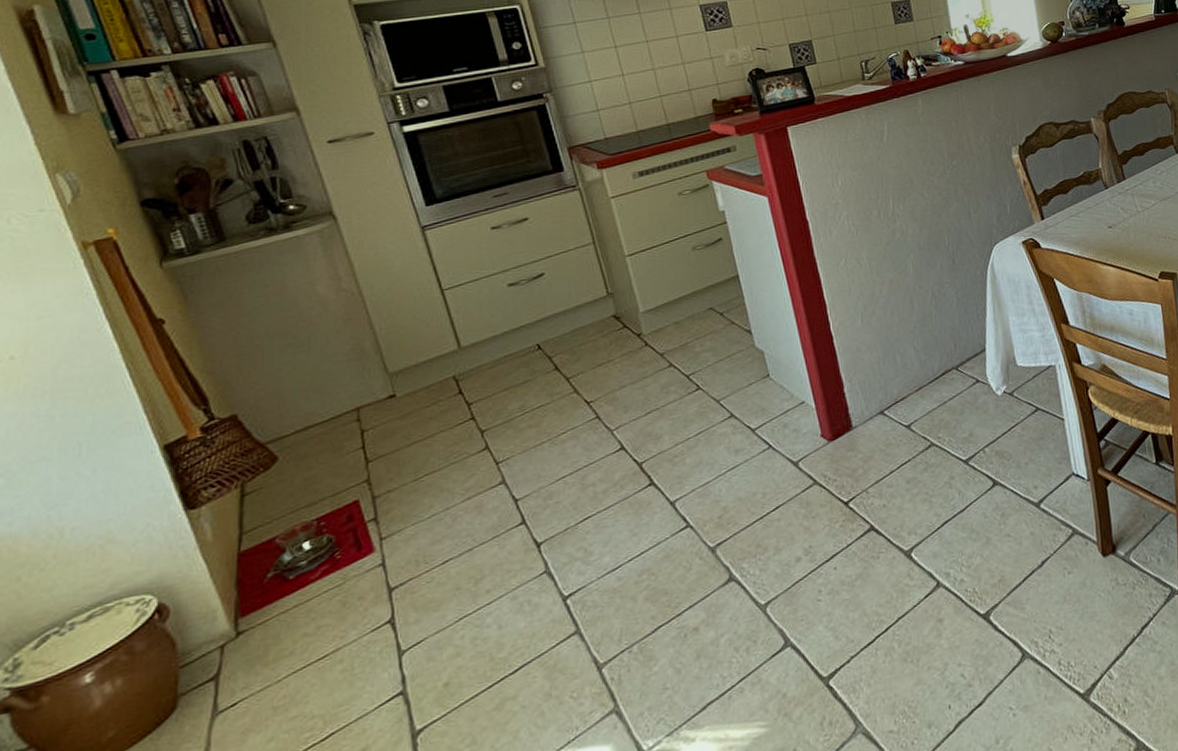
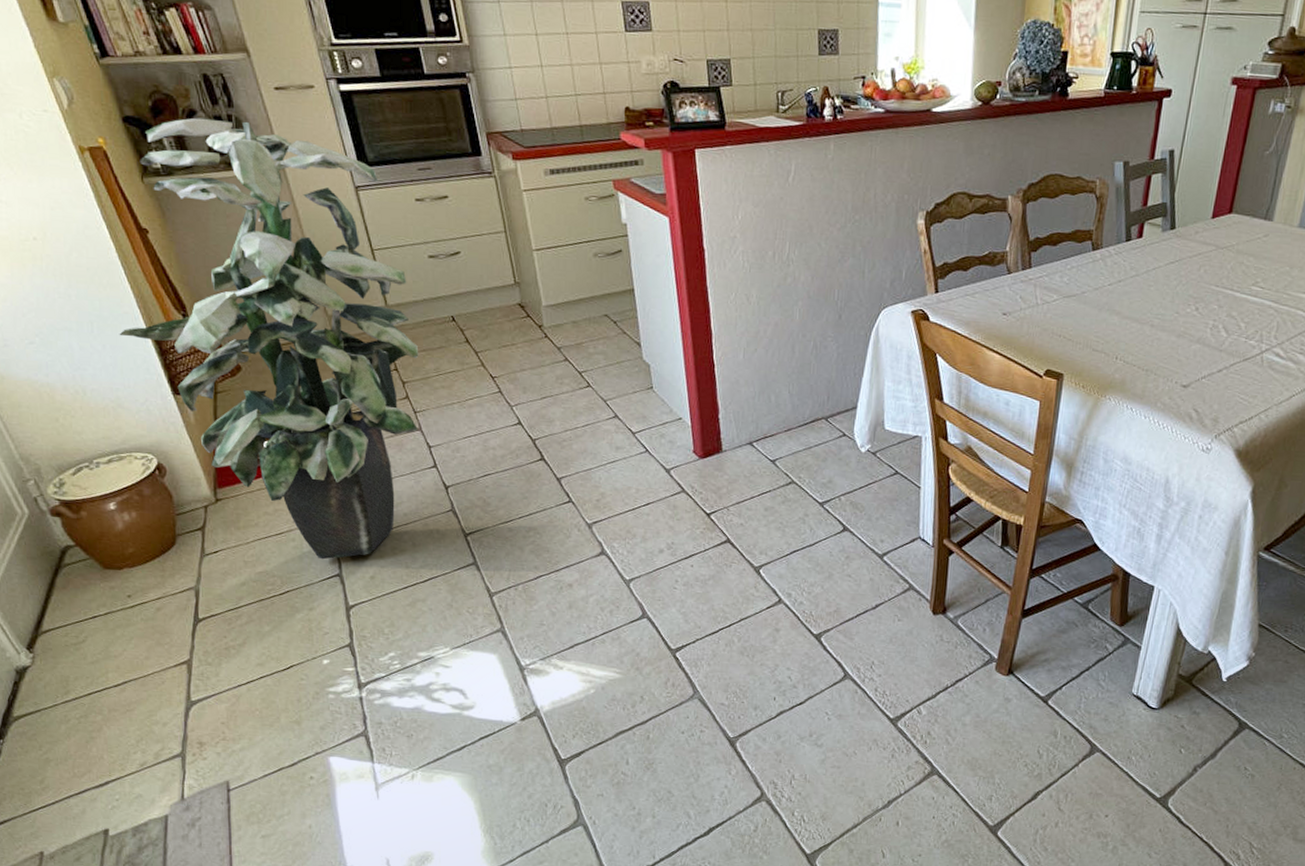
indoor plant: none [116,180,502,678] -> present [119,117,419,560]

